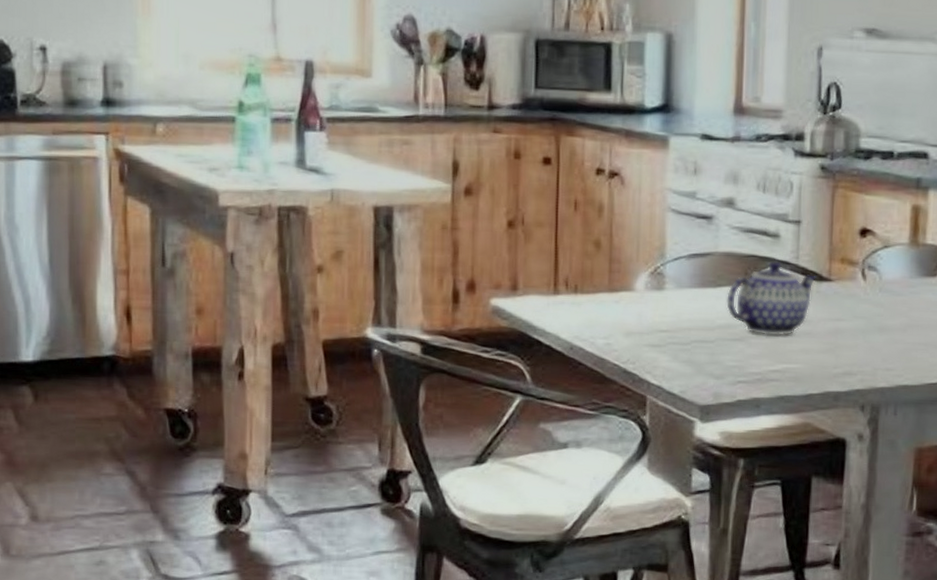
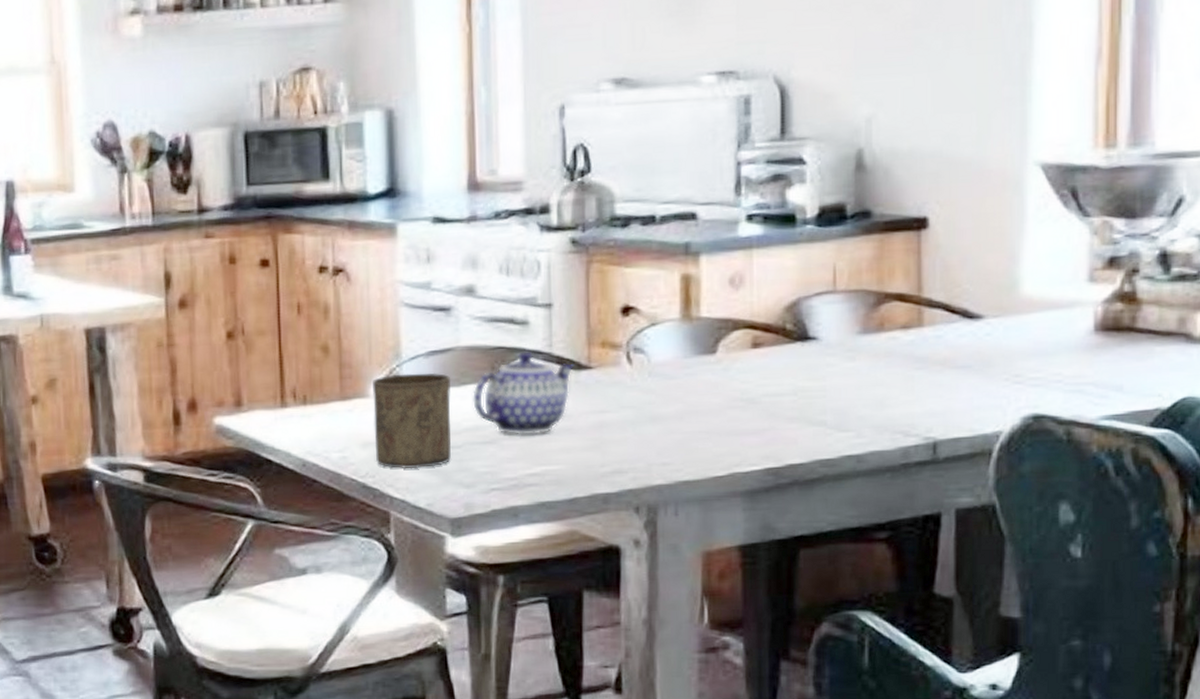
cup: none [637,272,709,359] -> present [373,372,451,469]

